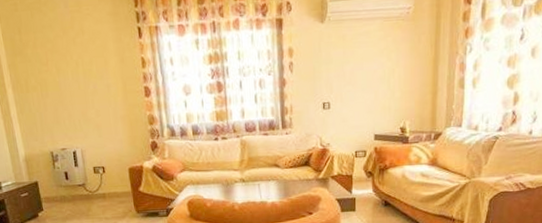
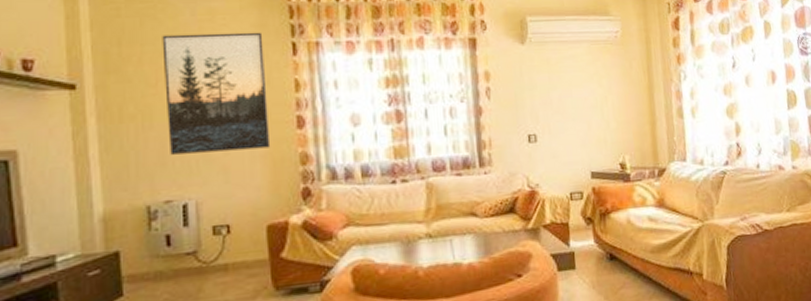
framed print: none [47,19,128,116] -> present [162,32,271,155]

